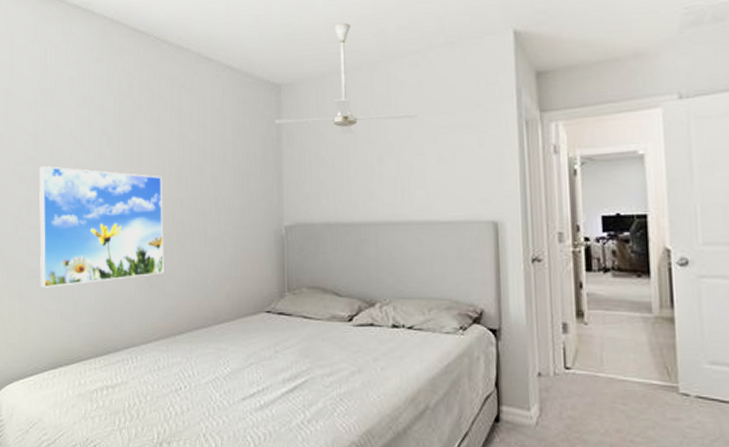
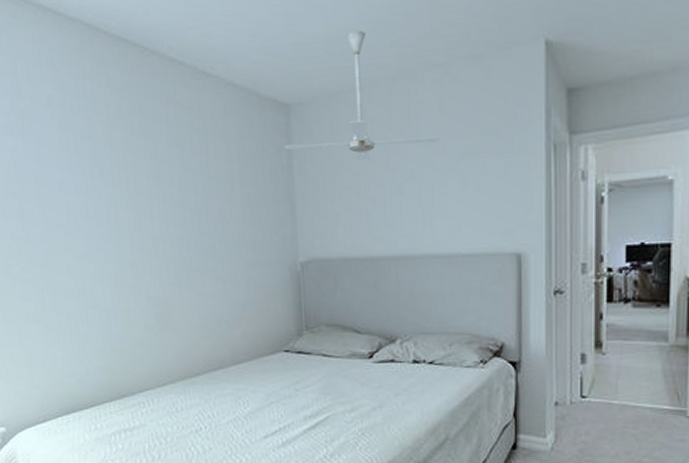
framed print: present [39,166,164,288] -> none [25,200,174,333]

